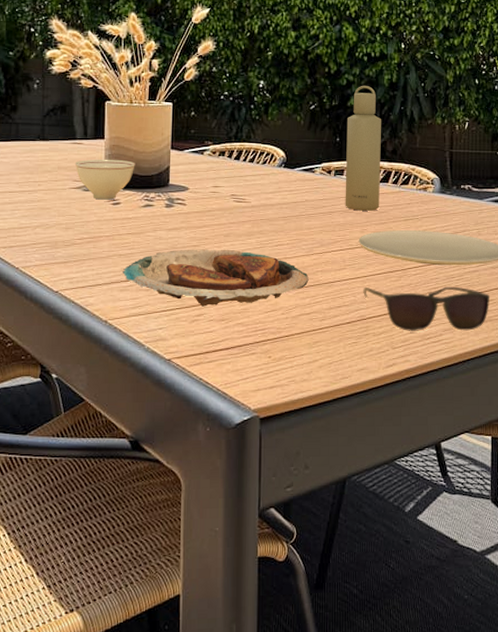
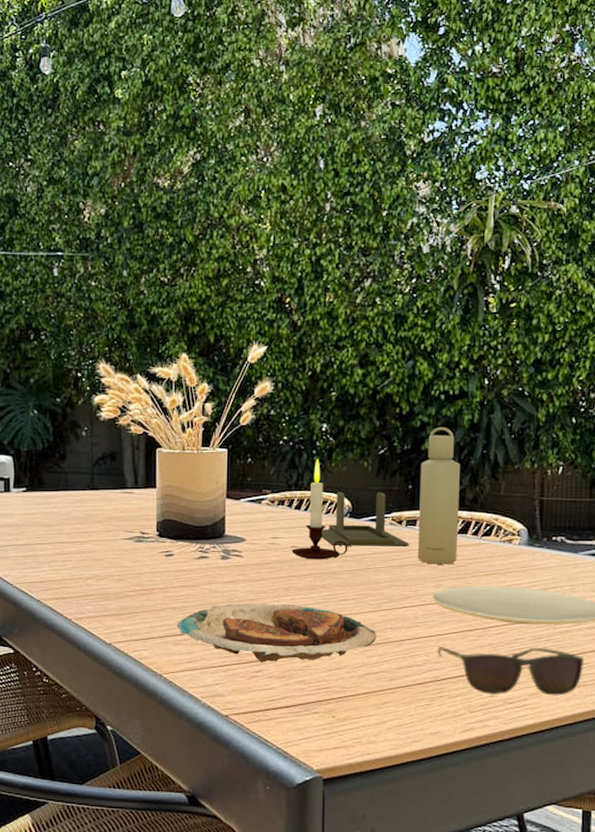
bowl: present [74,159,135,200] -> none [125,509,189,551]
candle: none [231,112,283,207] -> present [291,458,348,560]
napkin holder: none [258,143,337,194] -> present [321,491,409,547]

